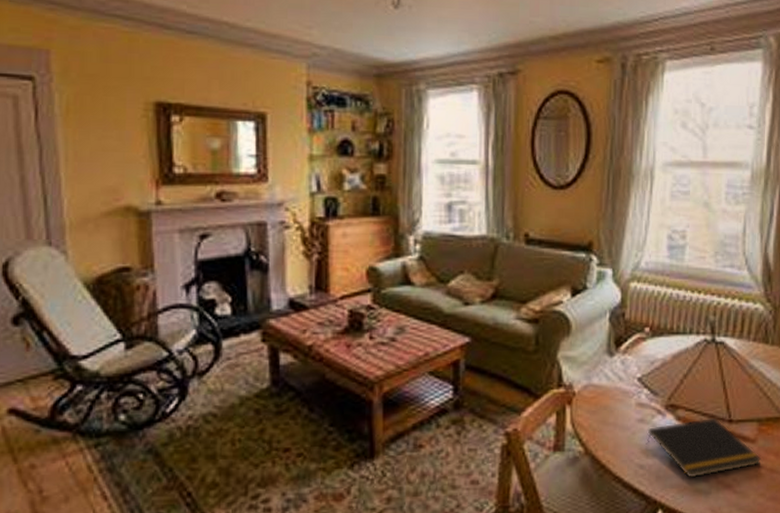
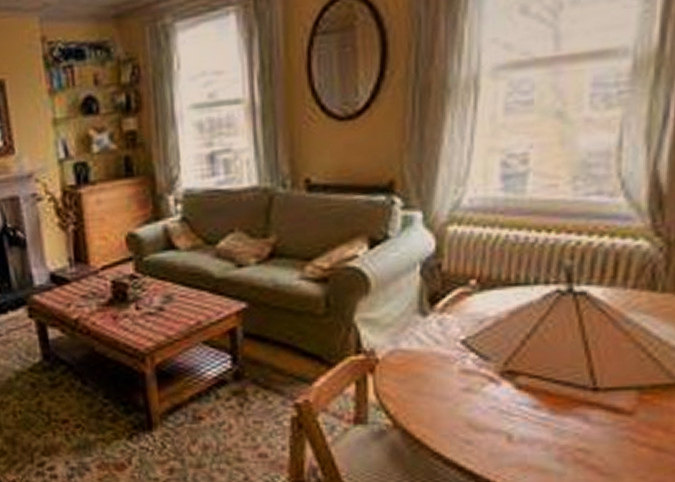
notepad: present [646,417,762,478] -> none [474,385,643,456]

